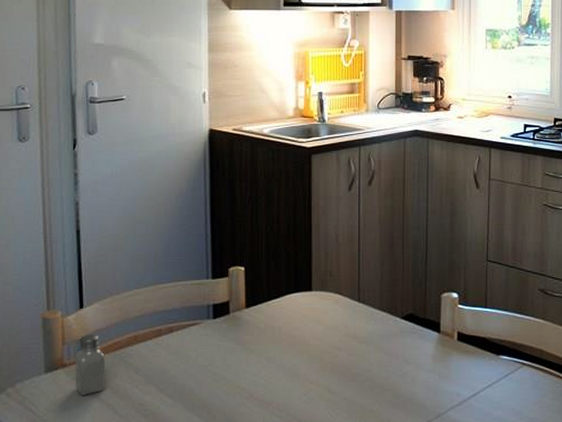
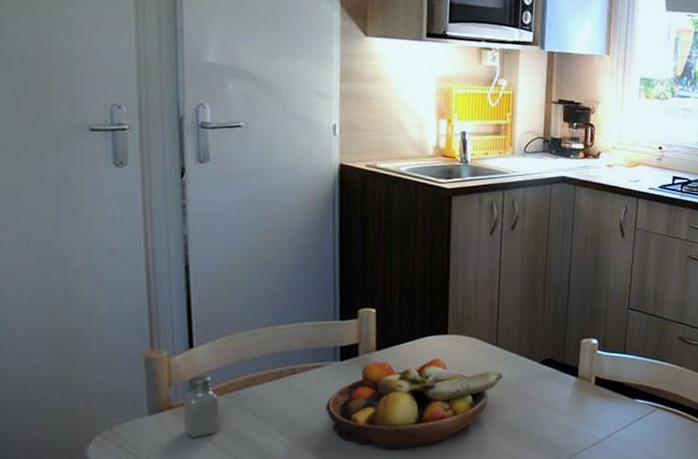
fruit bowl: none [201,316,365,408] -> present [326,359,502,449]

